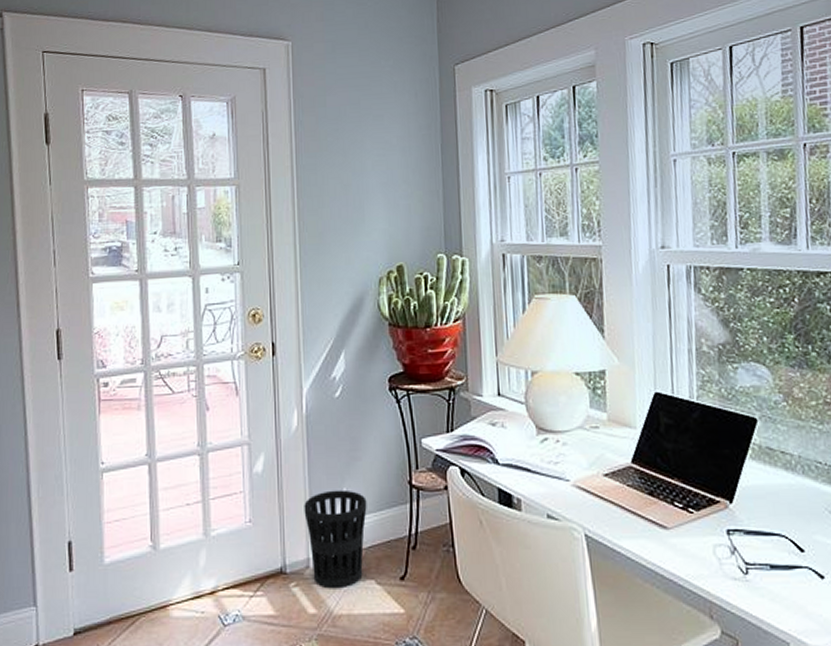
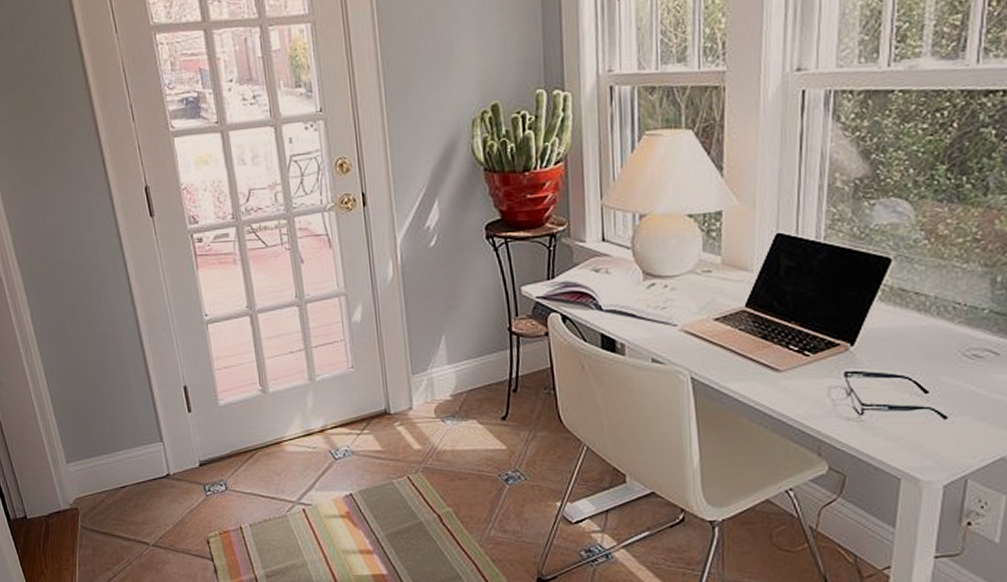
wastebasket: present [304,490,367,589] -> none [404,337,467,428]

